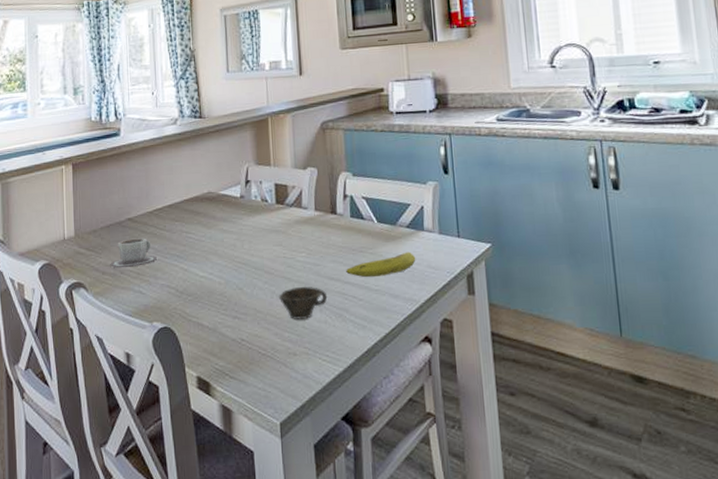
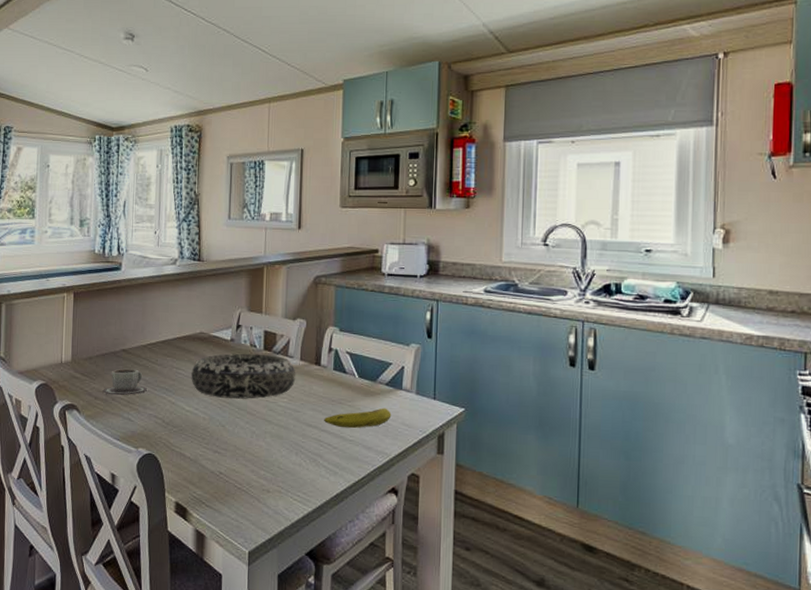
decorative bowl: none [202,208,312,259] -> present [191,353,296,399]
cup: present [278,286,328,320] -> none [258,429,304,460]

